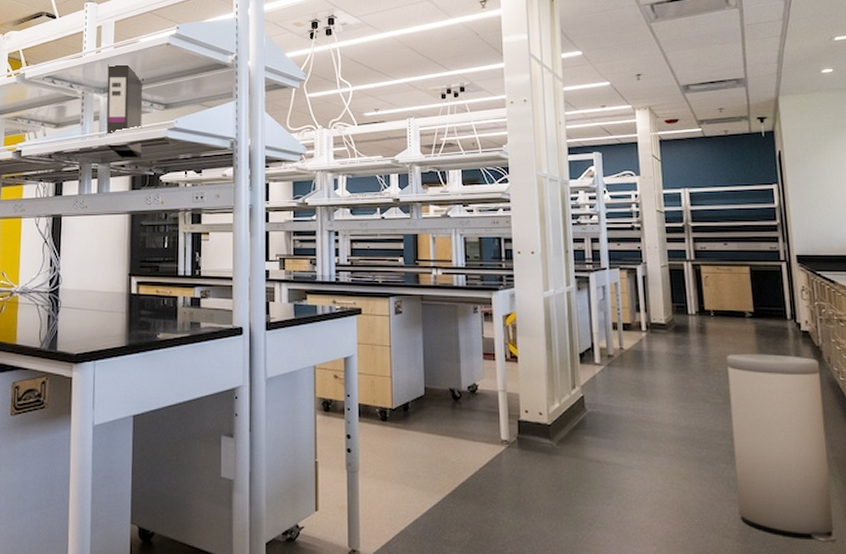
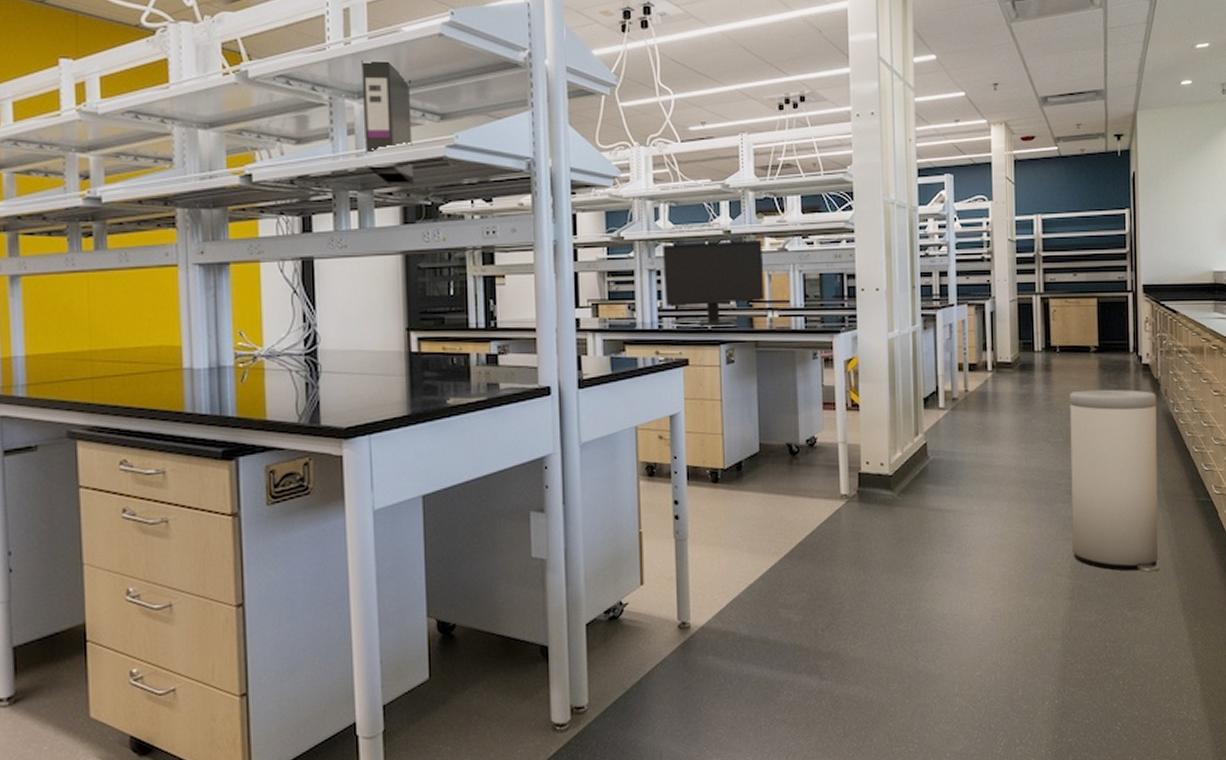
computer monitor: none [341,206,429,280] -> present [663,239,765,326]

